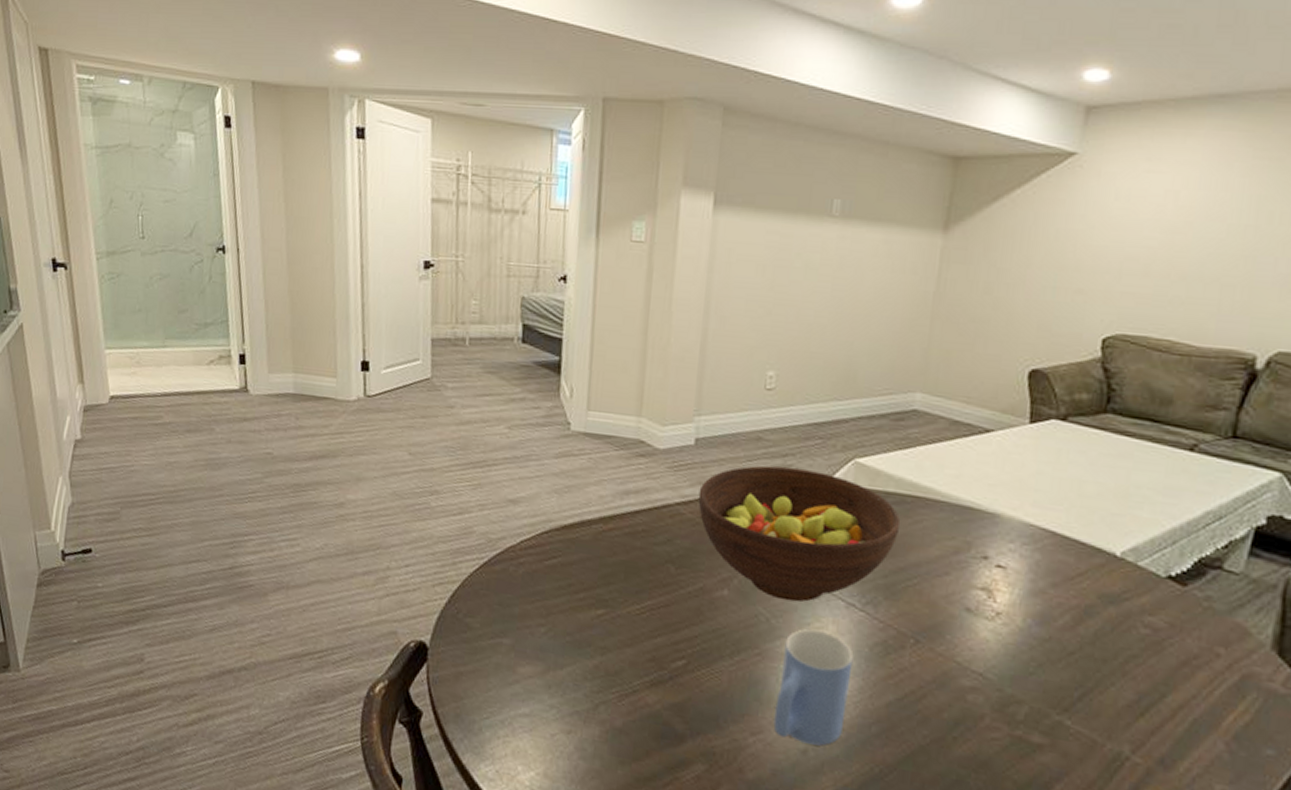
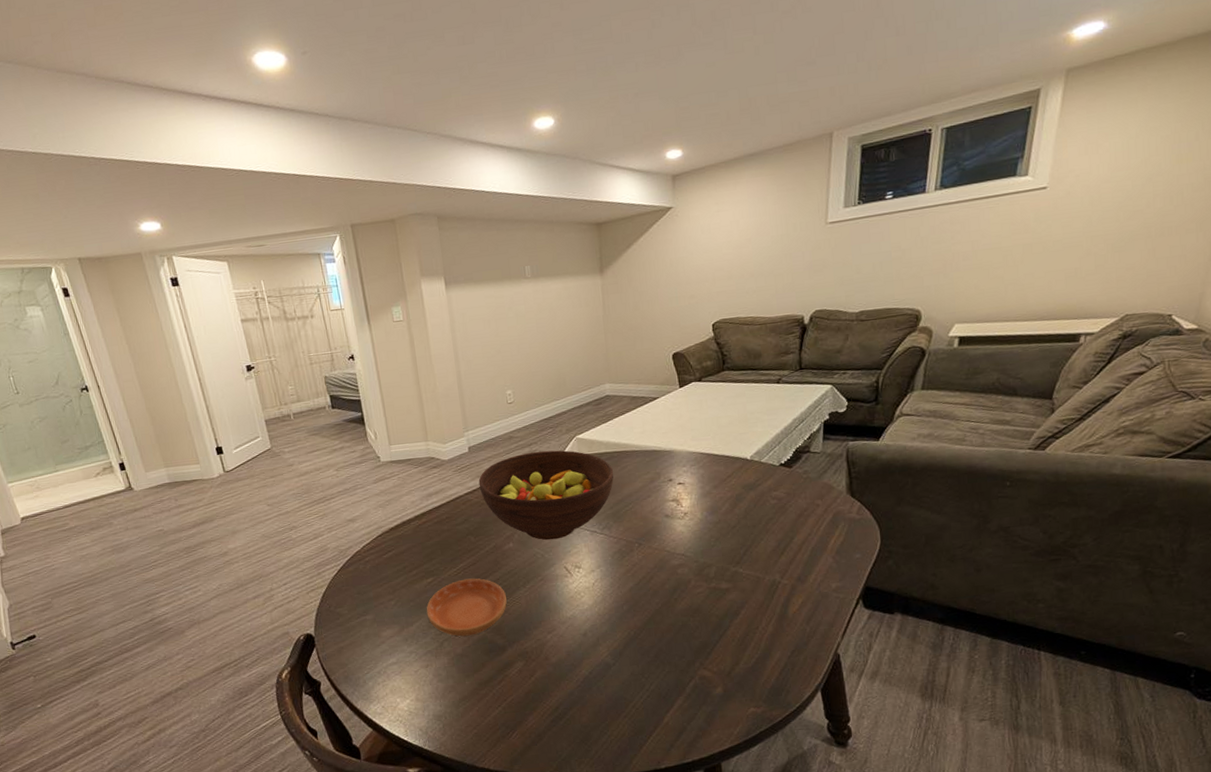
saucer: none [585,623,702,707] -> present [426,578,507,637]
mug: present [773,629,854,746] -> none [557,553,606,629]

